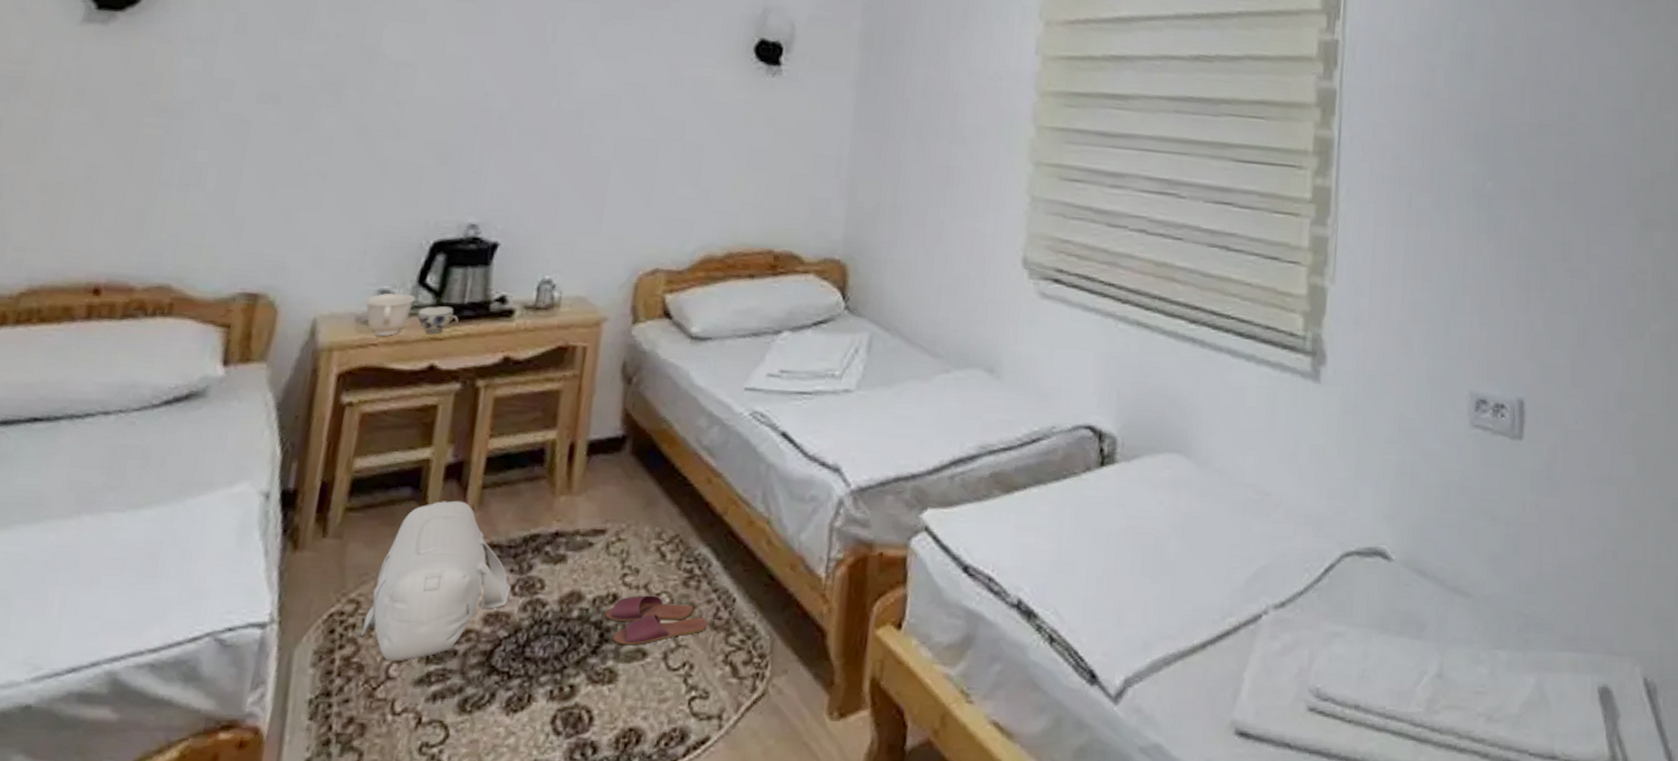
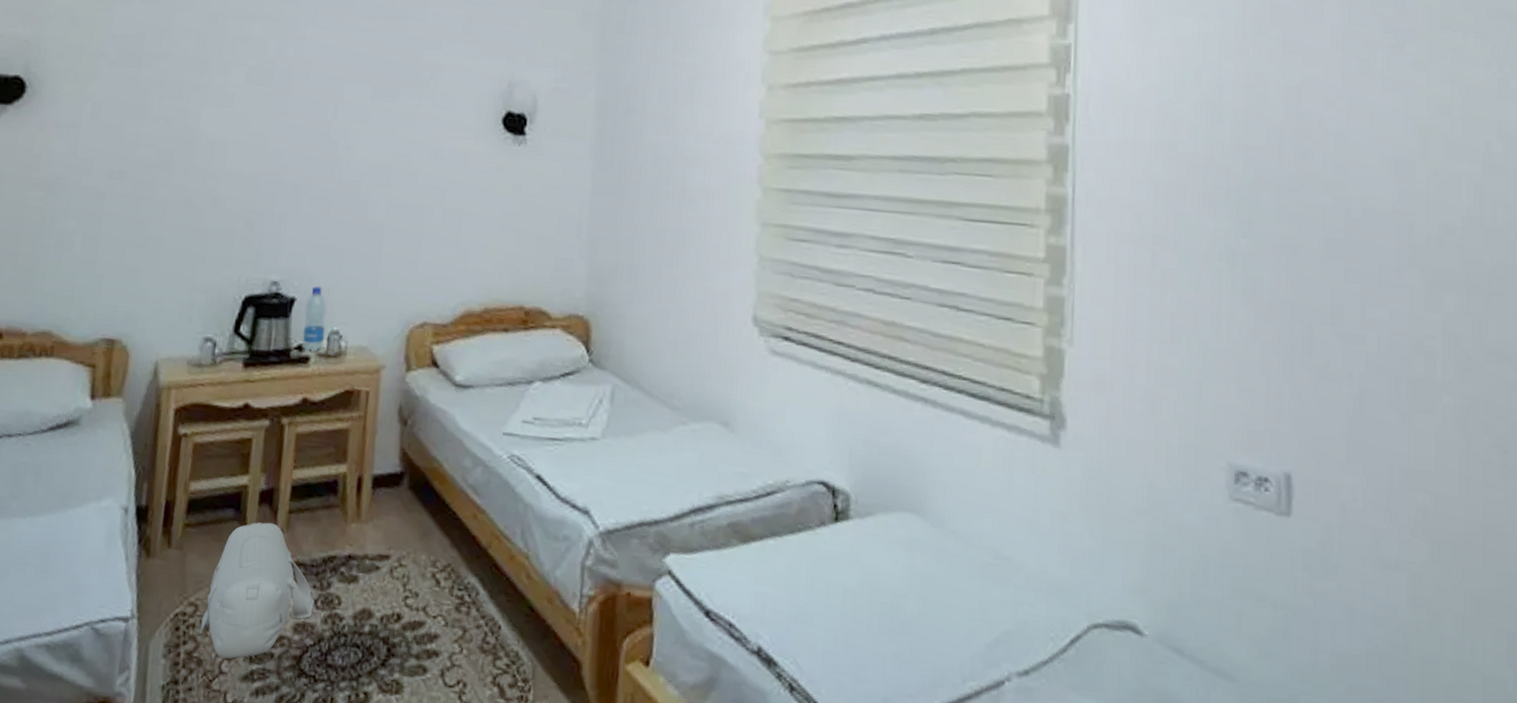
teacup: present [363,292,416,337] -> none [192,340,233,378]
teacup: present [416,306,459,333] -> none [233,352,266,376]
bottle: none [506,230,537,304] -> present [303,286,326,352]
slippers: present [604,595,708,646] -> none [390,616,478,661]

